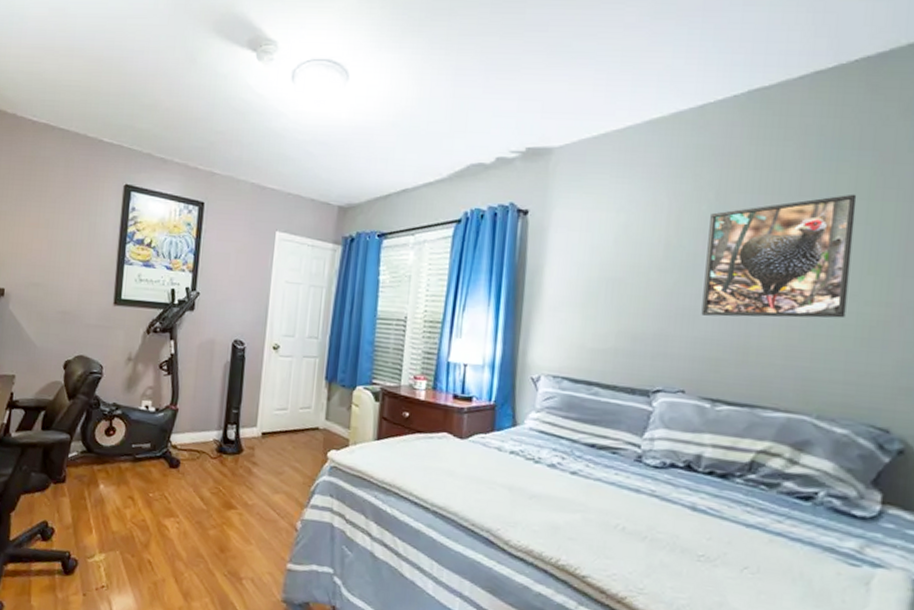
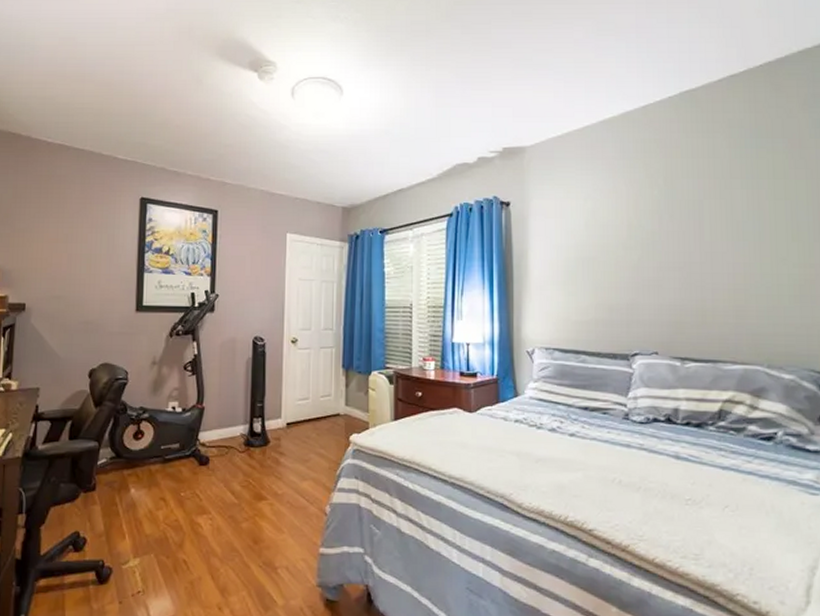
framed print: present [701,194,857,319] -> none [662,174,779,285]

